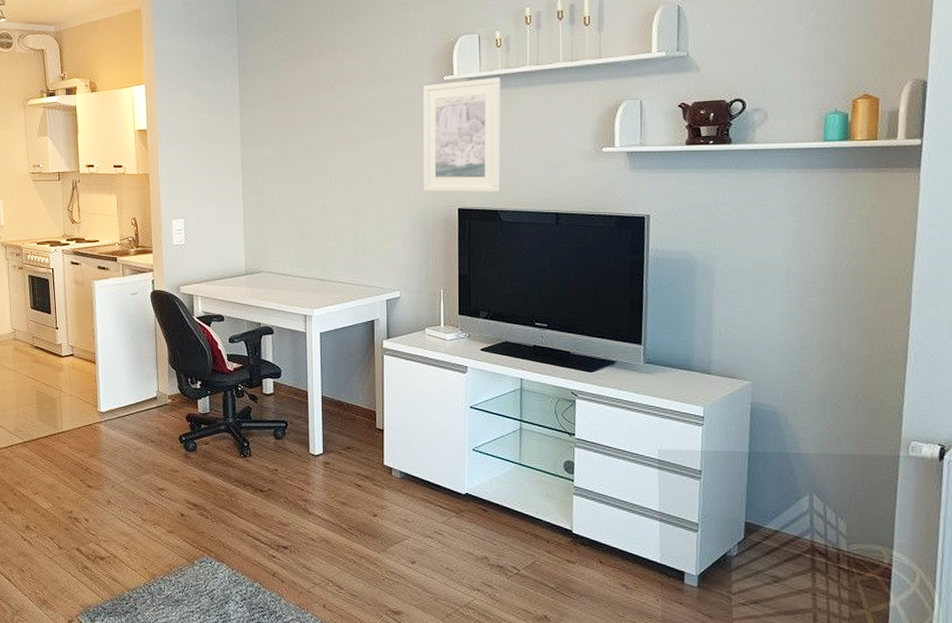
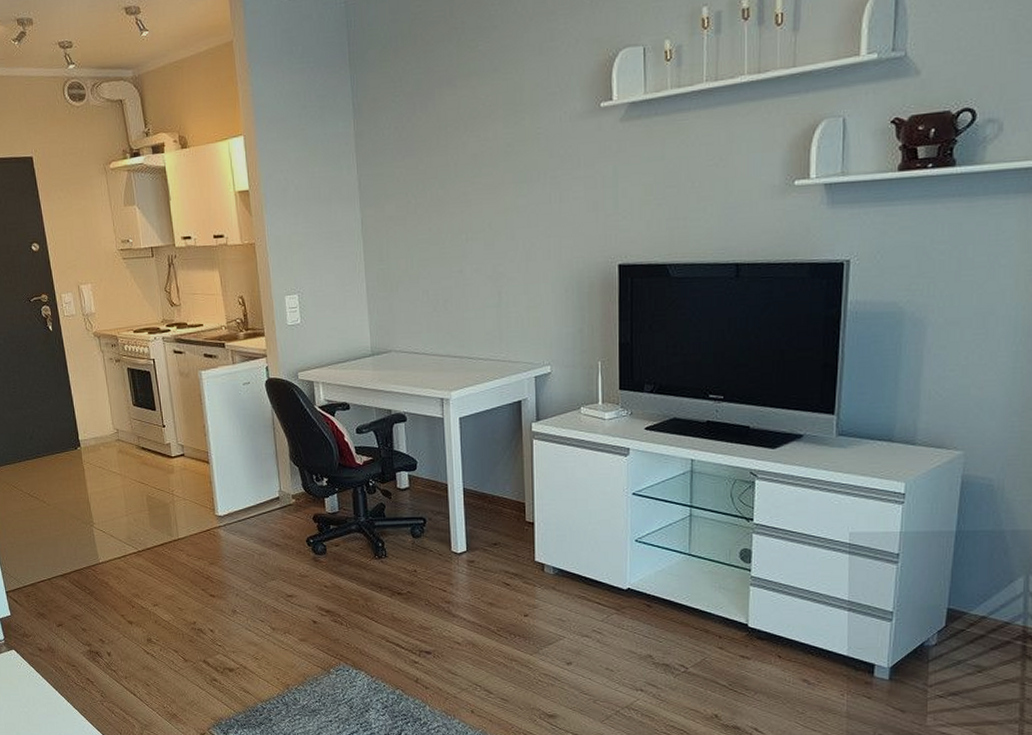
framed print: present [423,77,501,193] -> none [575,99,671,247]

